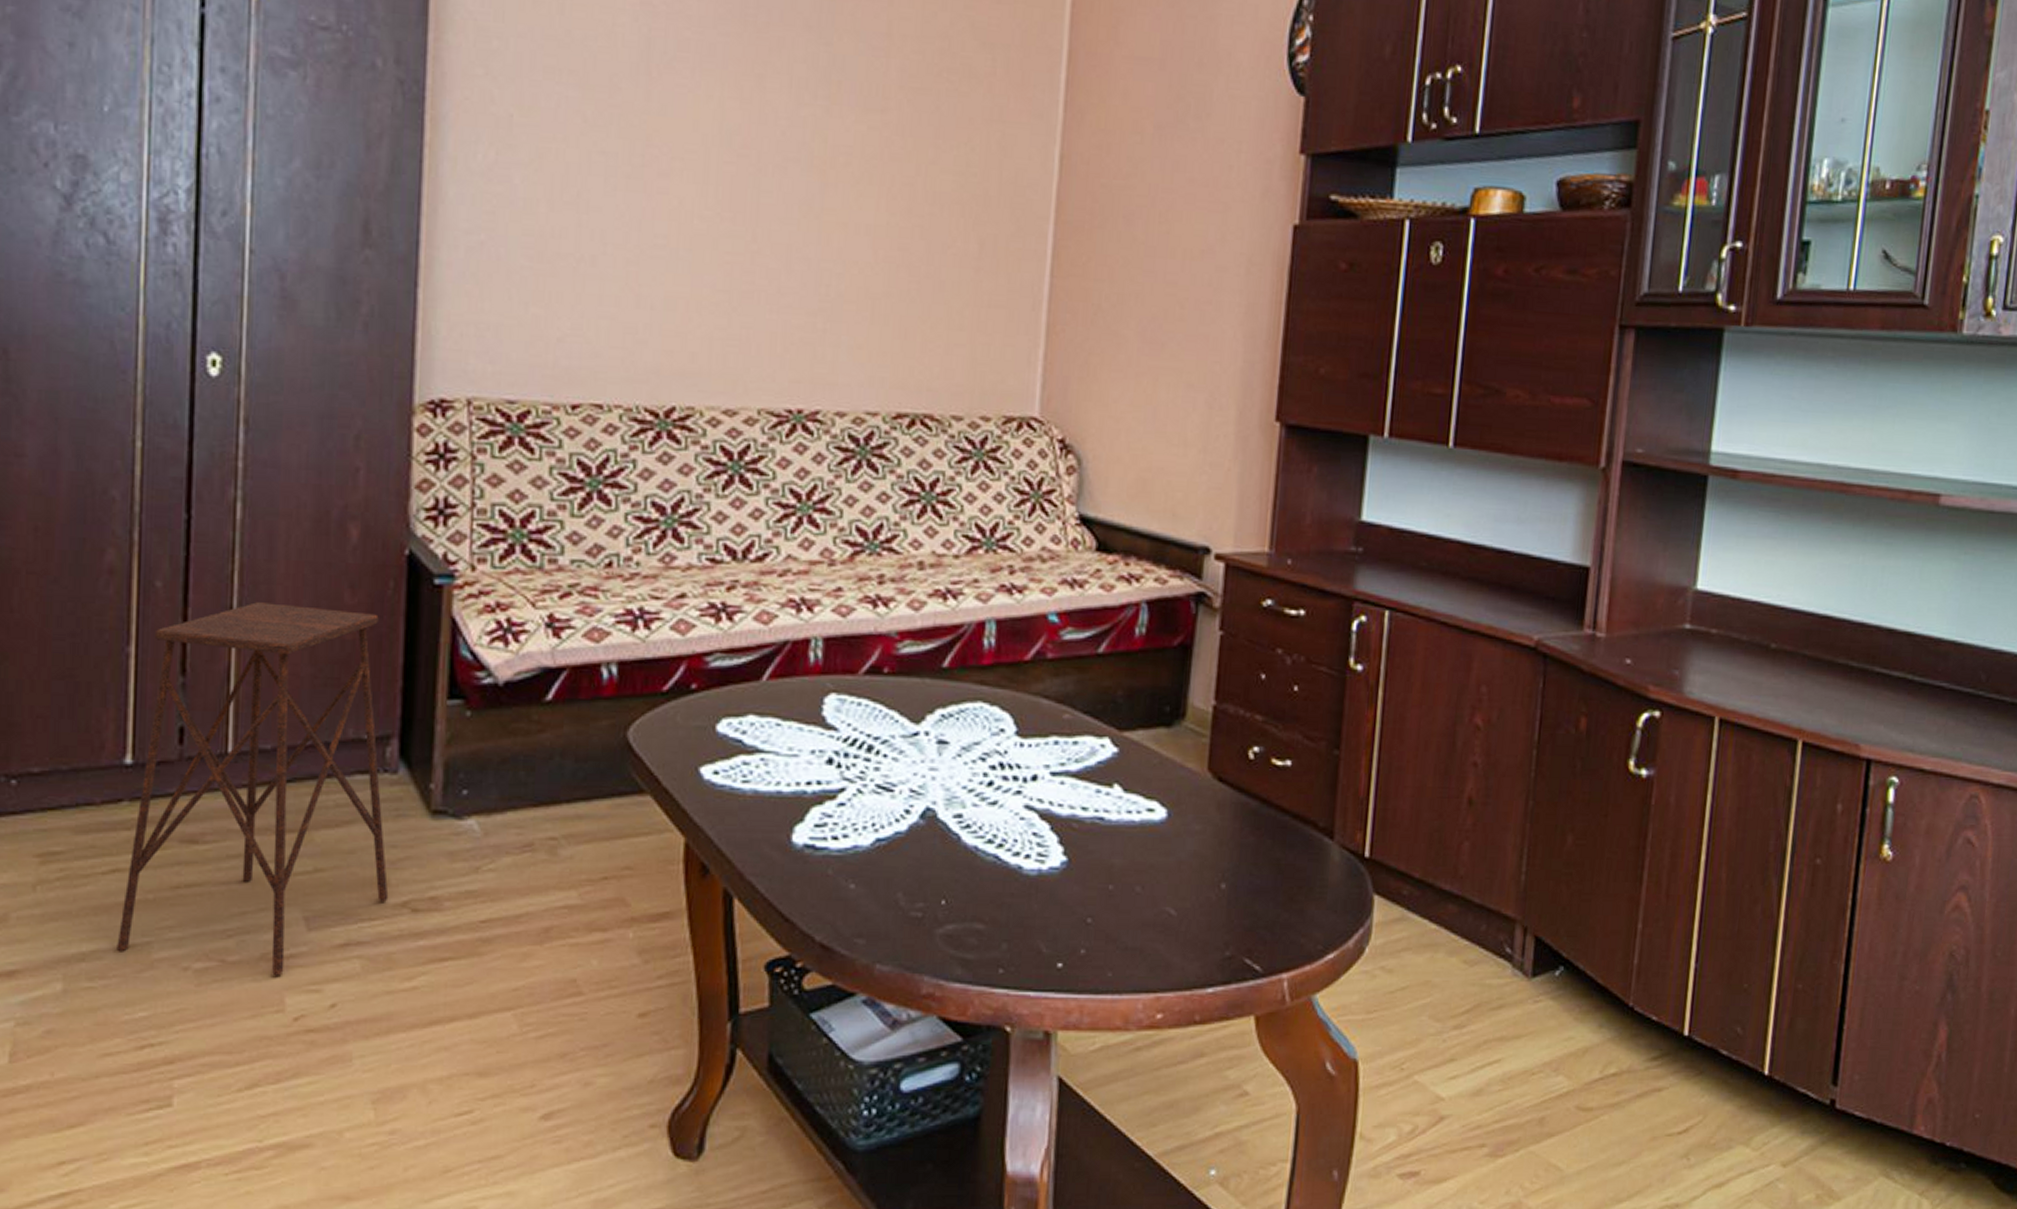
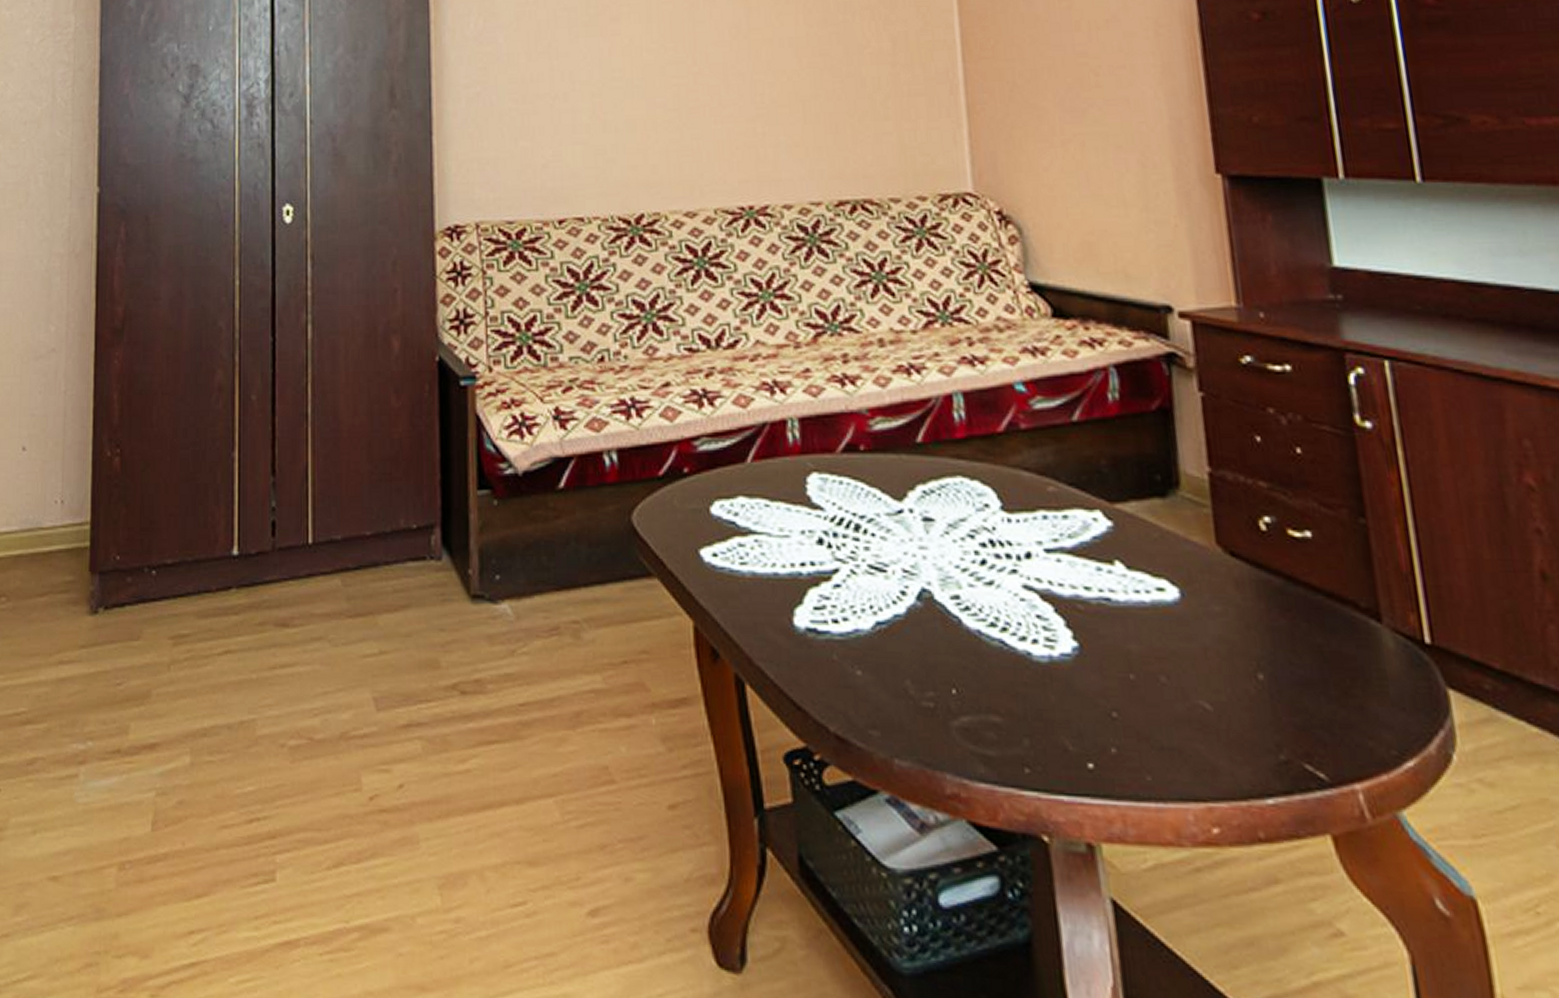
side table: present [116,602,389,976] -> none [230,409,441,755]

